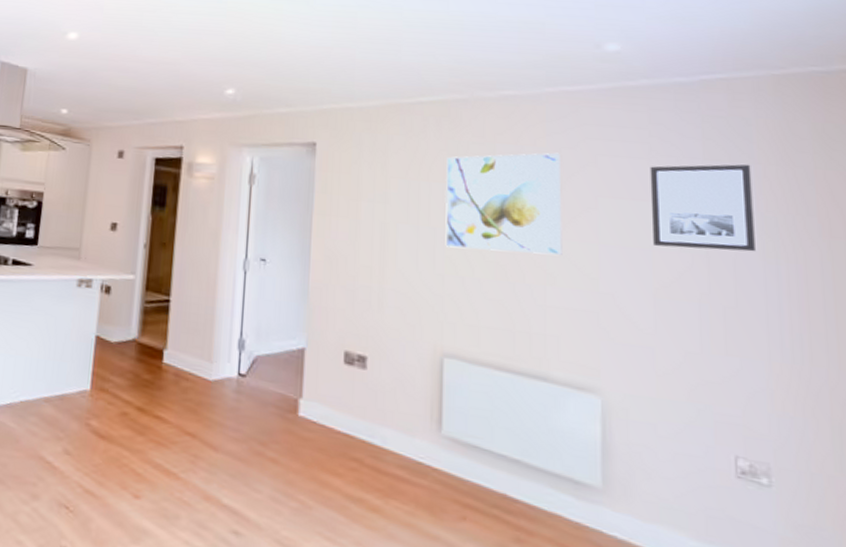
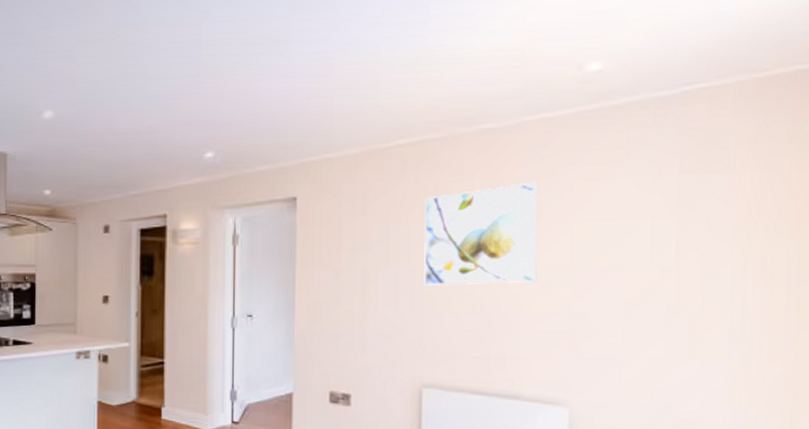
wall art: present [650,164,755,252] -> none [625,173,727,263]

